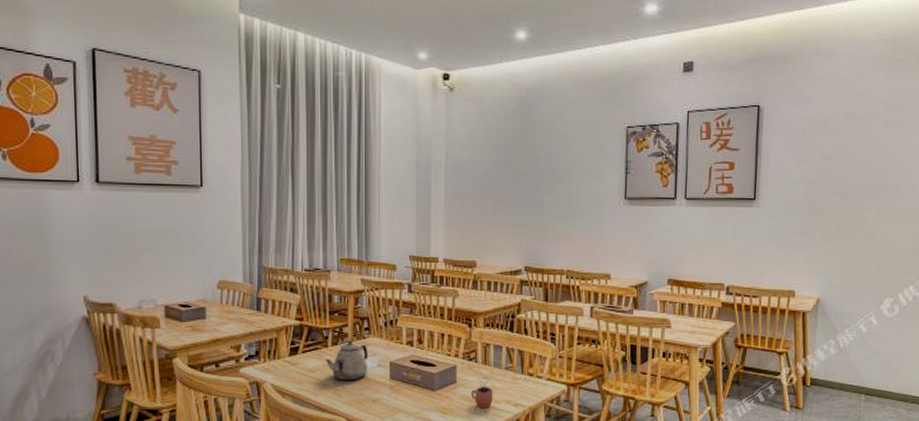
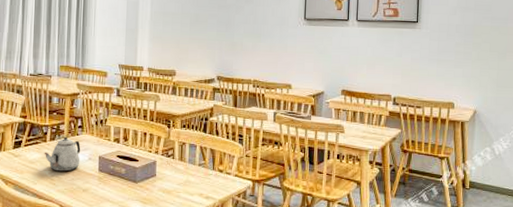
cocoa: present [471,377,493,408] -> none [168,172,188,200]

